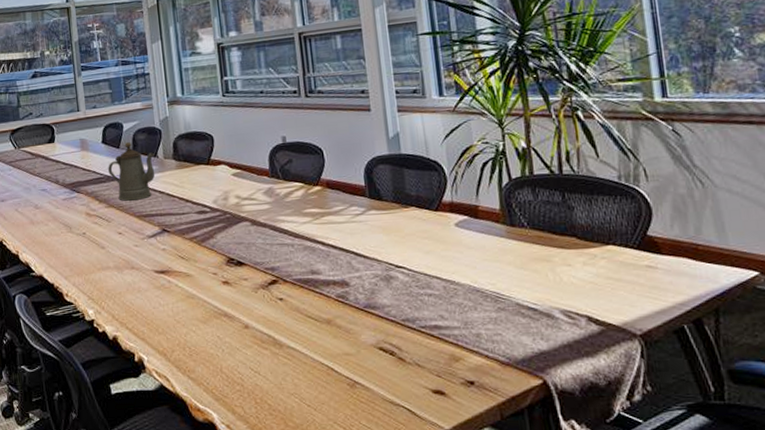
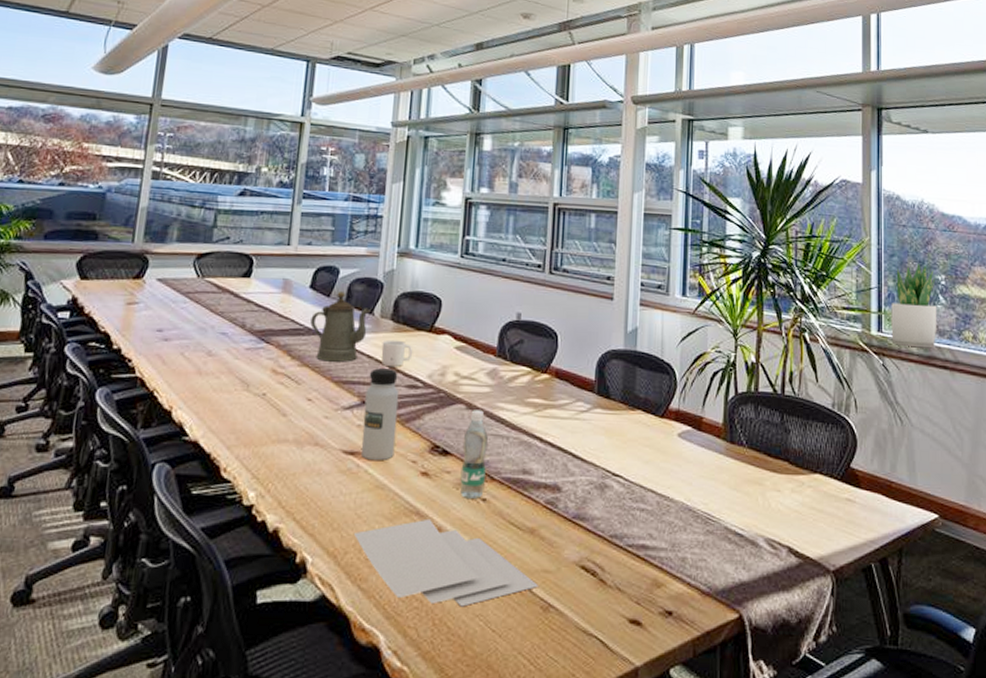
water bottle: none [163,200,197,276] -> present [360,368,400,460]
mug: none [169,175,197,199] -> present [381,339,413,368]
papers: none [176,318,343,388] -> present [353,518,540,607]
bottle: none [253,224,280,299] -> present [459,410,488,499]
planter: none [675,19,735,109] -> present [891,263,937,349]

